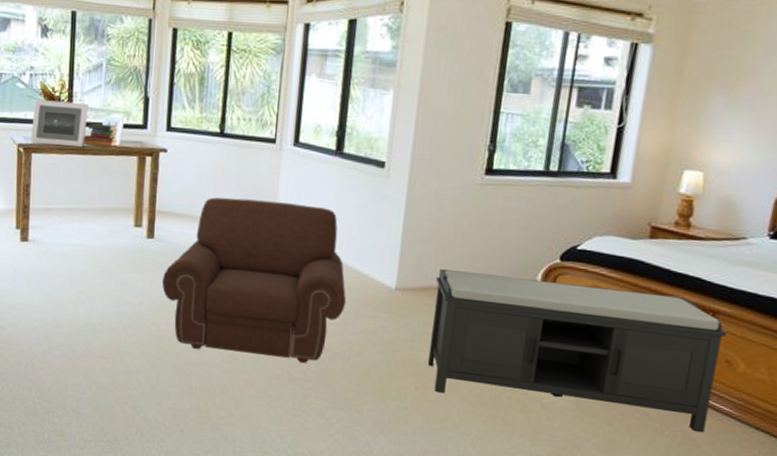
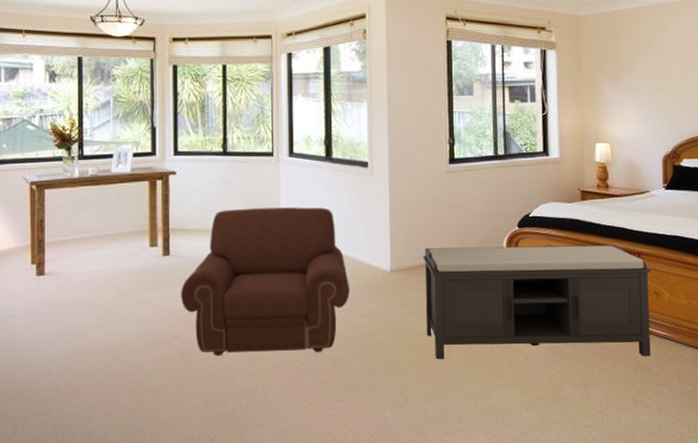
picture frame: present [30,99,88,148] -> none [43,138,98,180]
books: present [84,123,118,147] -> none [96,155,128,175]

